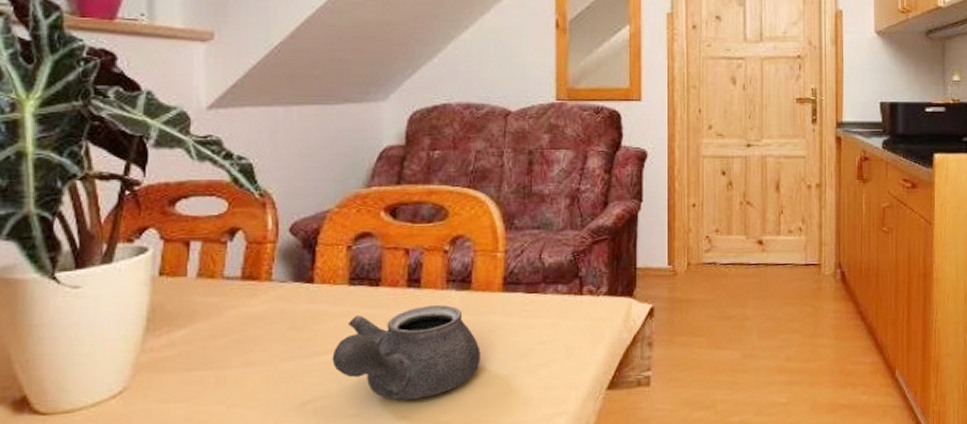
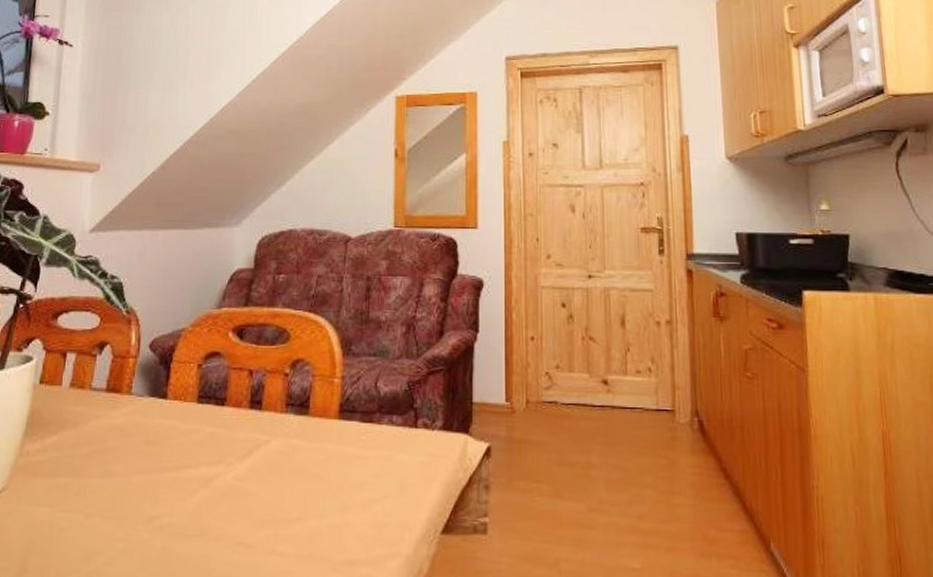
teapot: present [332,304,481,400] -> none [178,428,316,525]

